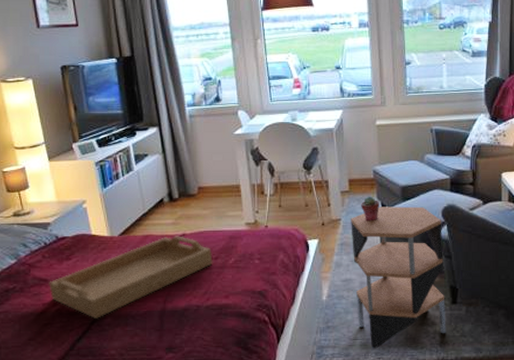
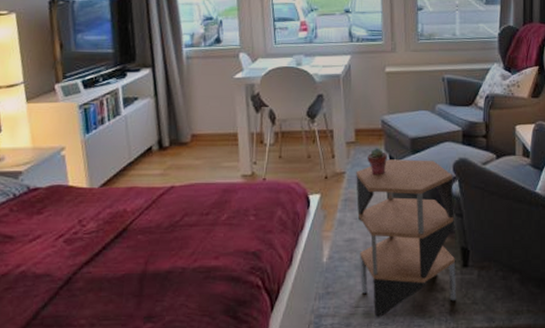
serving tray: present [49,235,213,319] -> none [14,188,203,282]

